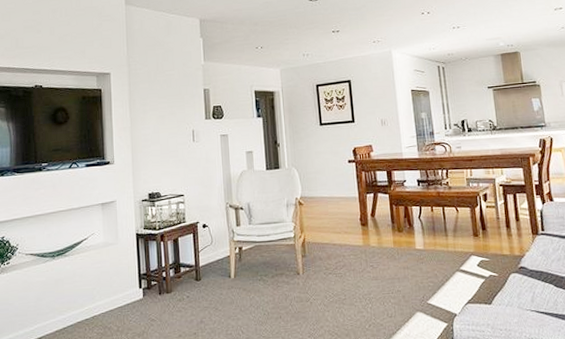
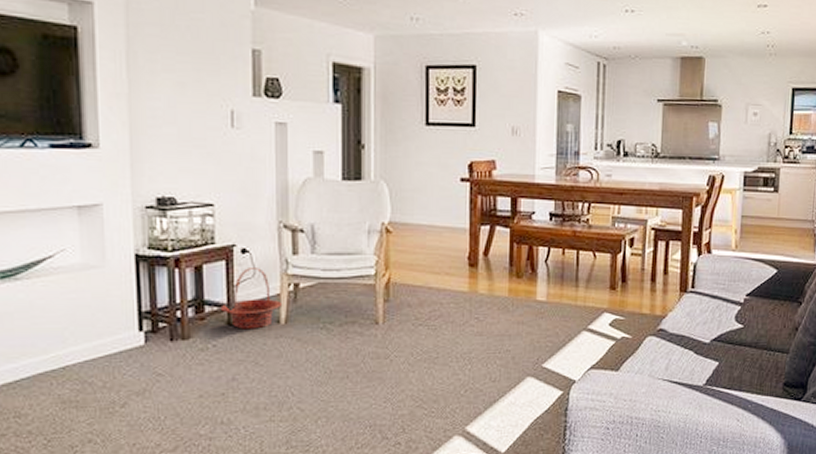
basket: none [191,237,232,284] -> present [220,268,283,329]

